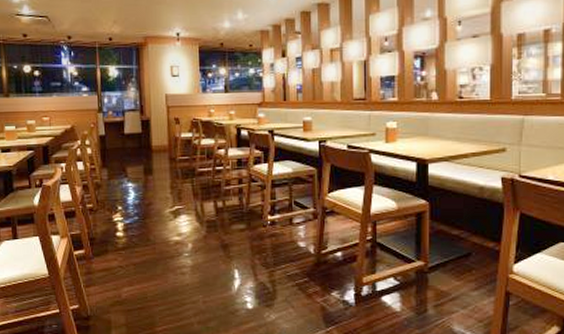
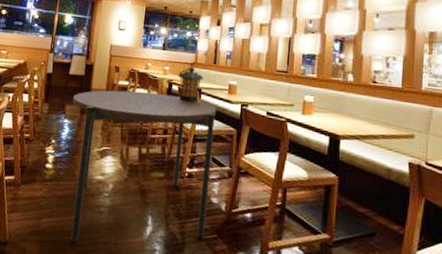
dining table: none [133,141,296,307] -> present [70,90,217,243]
lantern: none [246,106,275,146] -> present [178,66,204,103]

